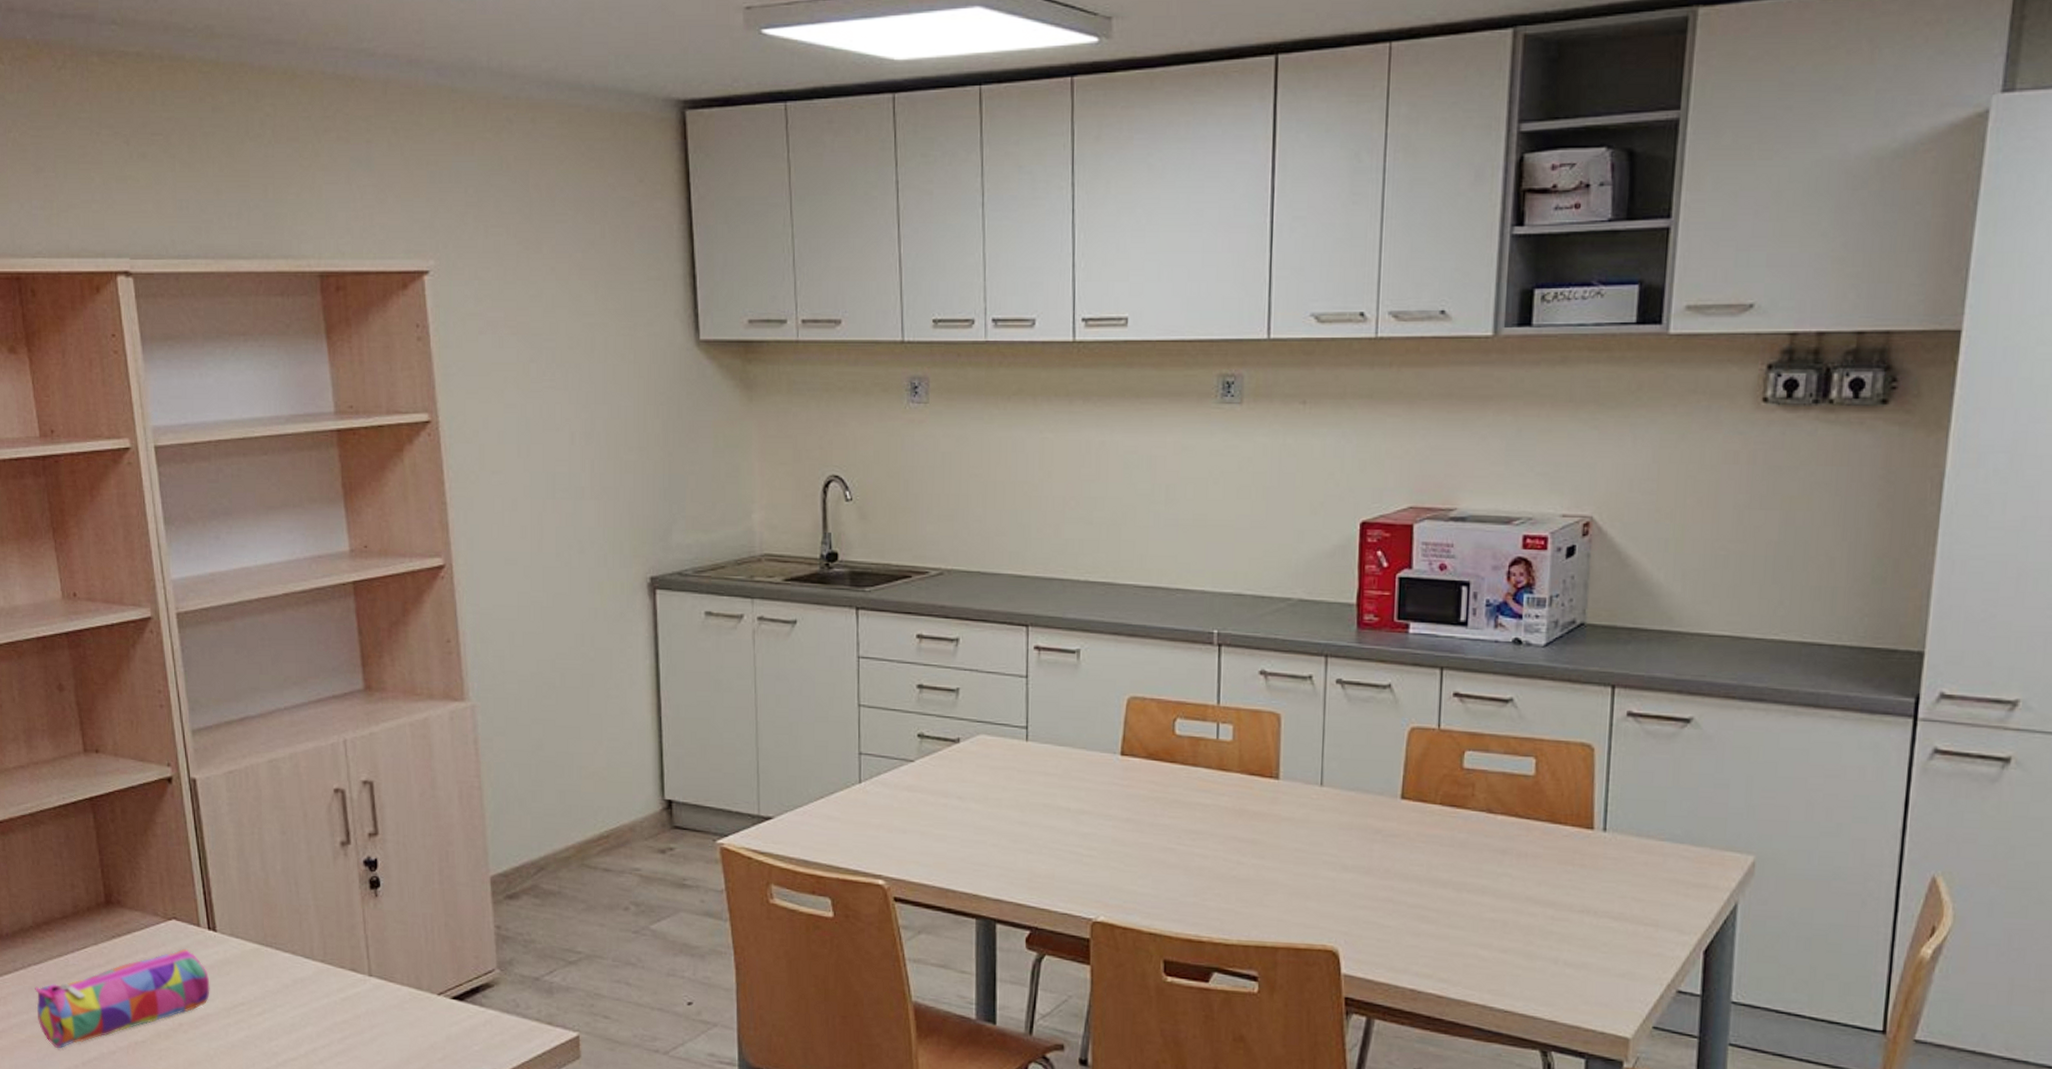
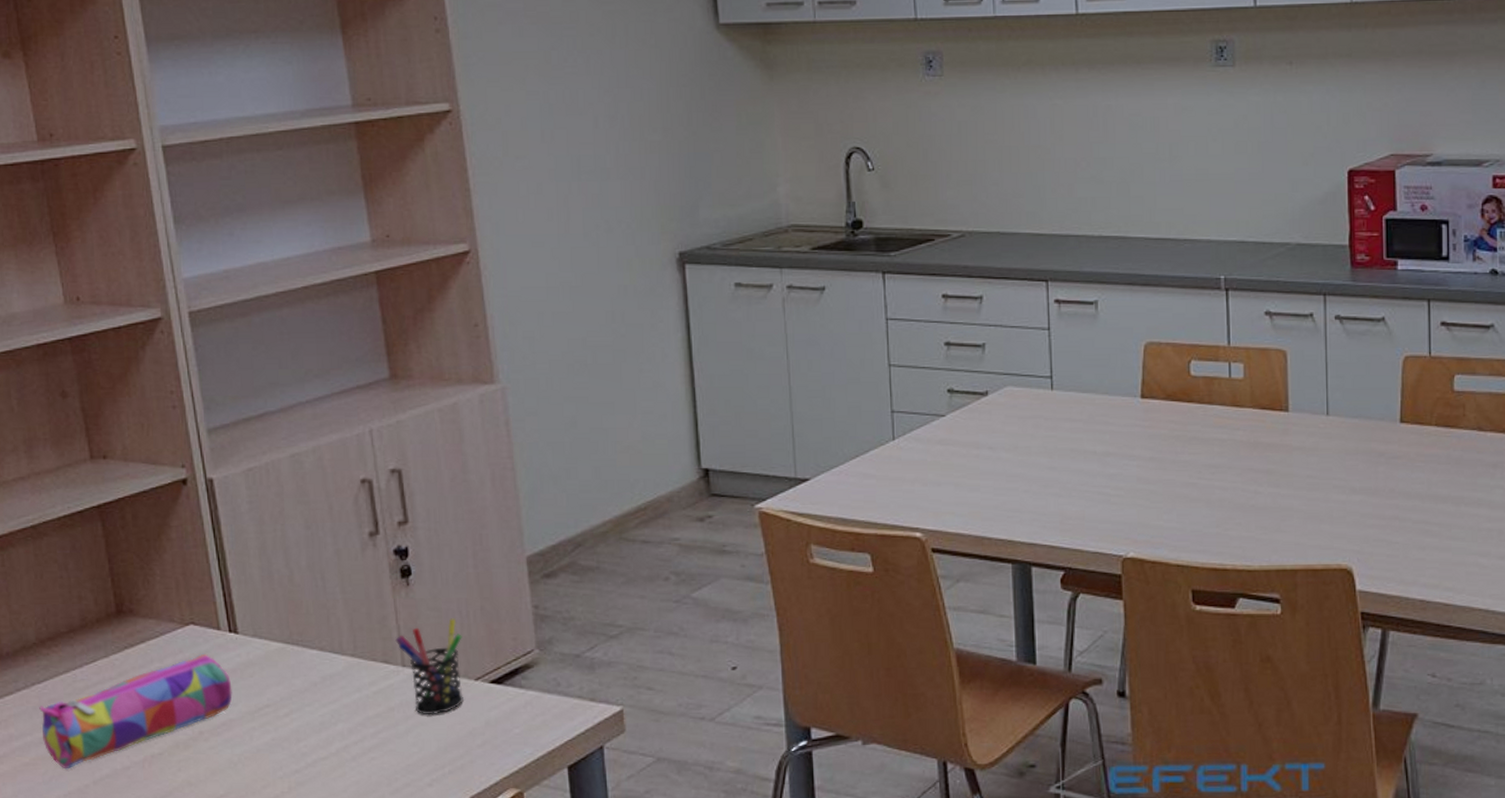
pen holder: none [363,932,427,1026] -> present [395,618,463,715]

